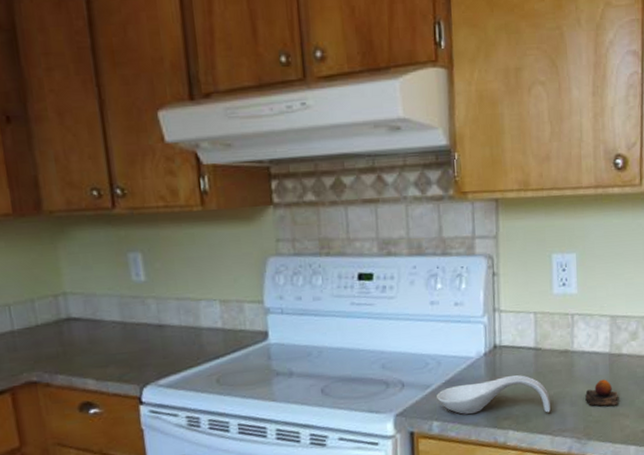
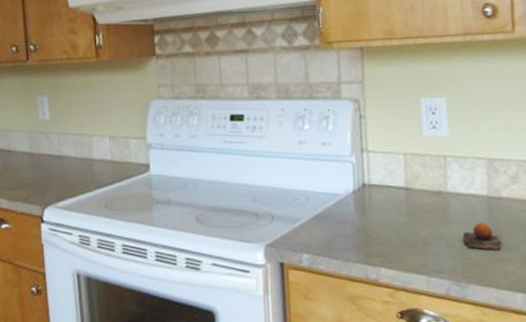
spoon rest: present [436,374,551,414] -> none [305,213,425,253]

